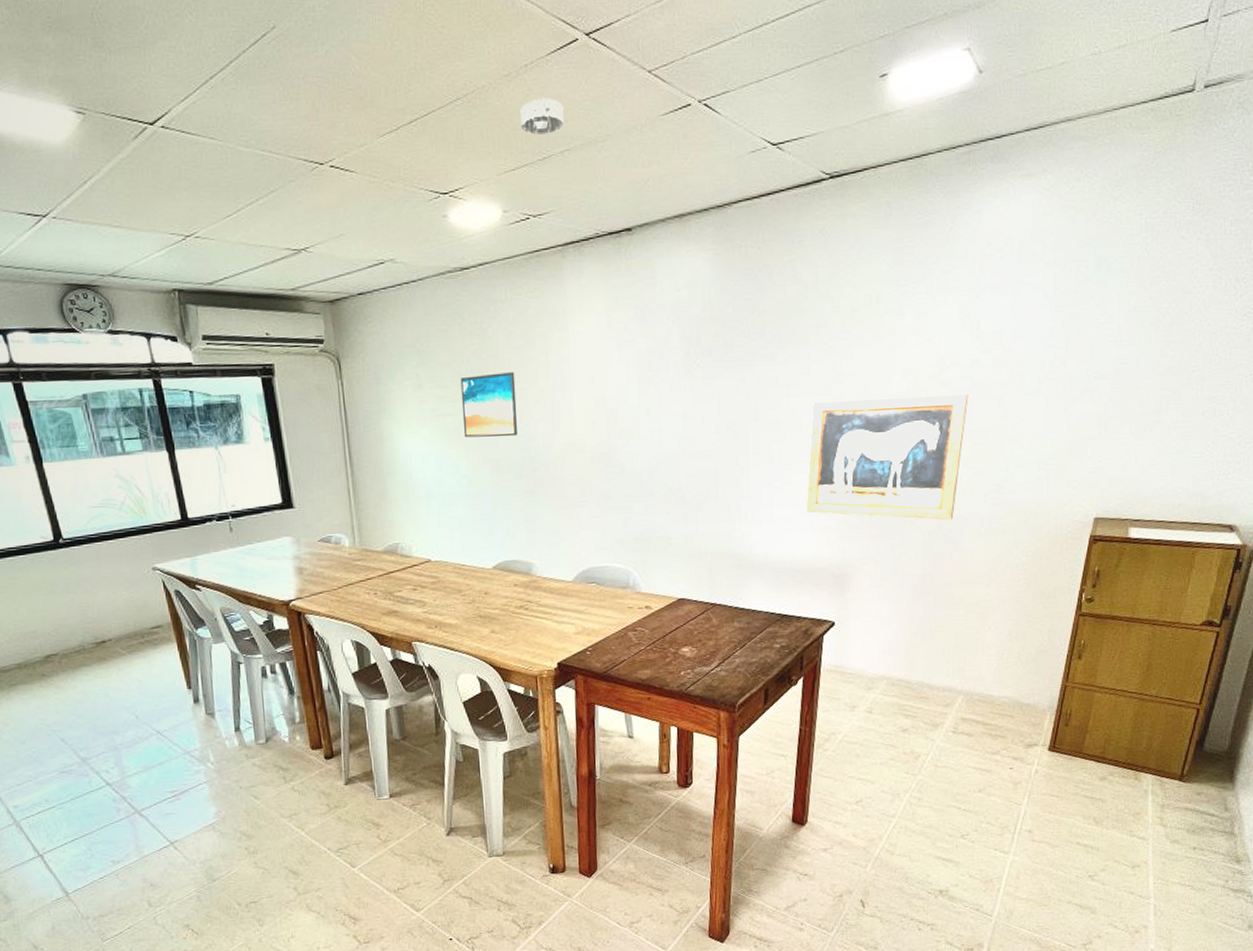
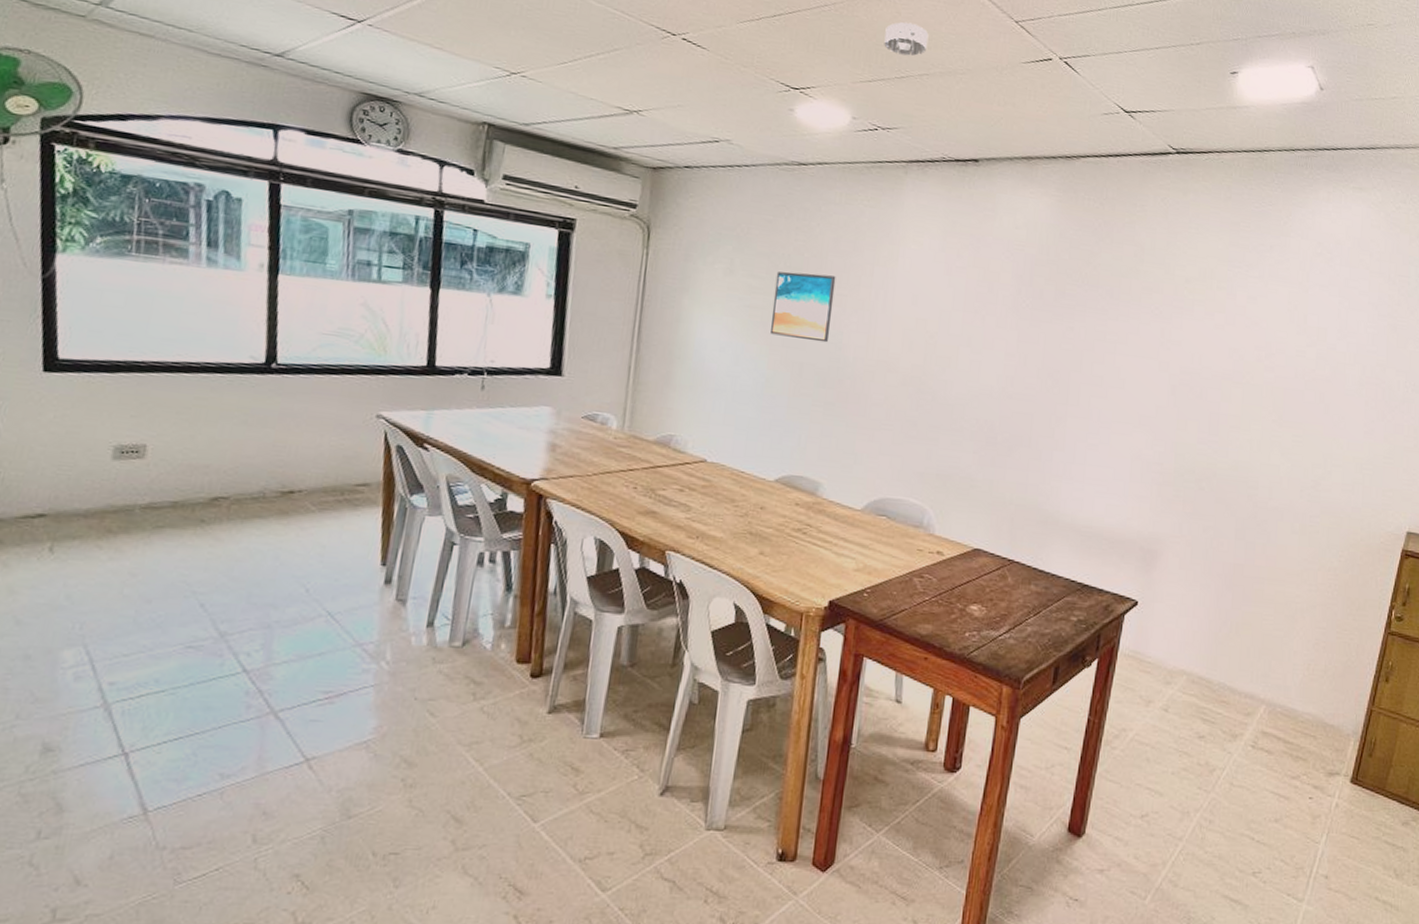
wall art: present [806,394,969,520] -> none [1120,365,1292,510]

